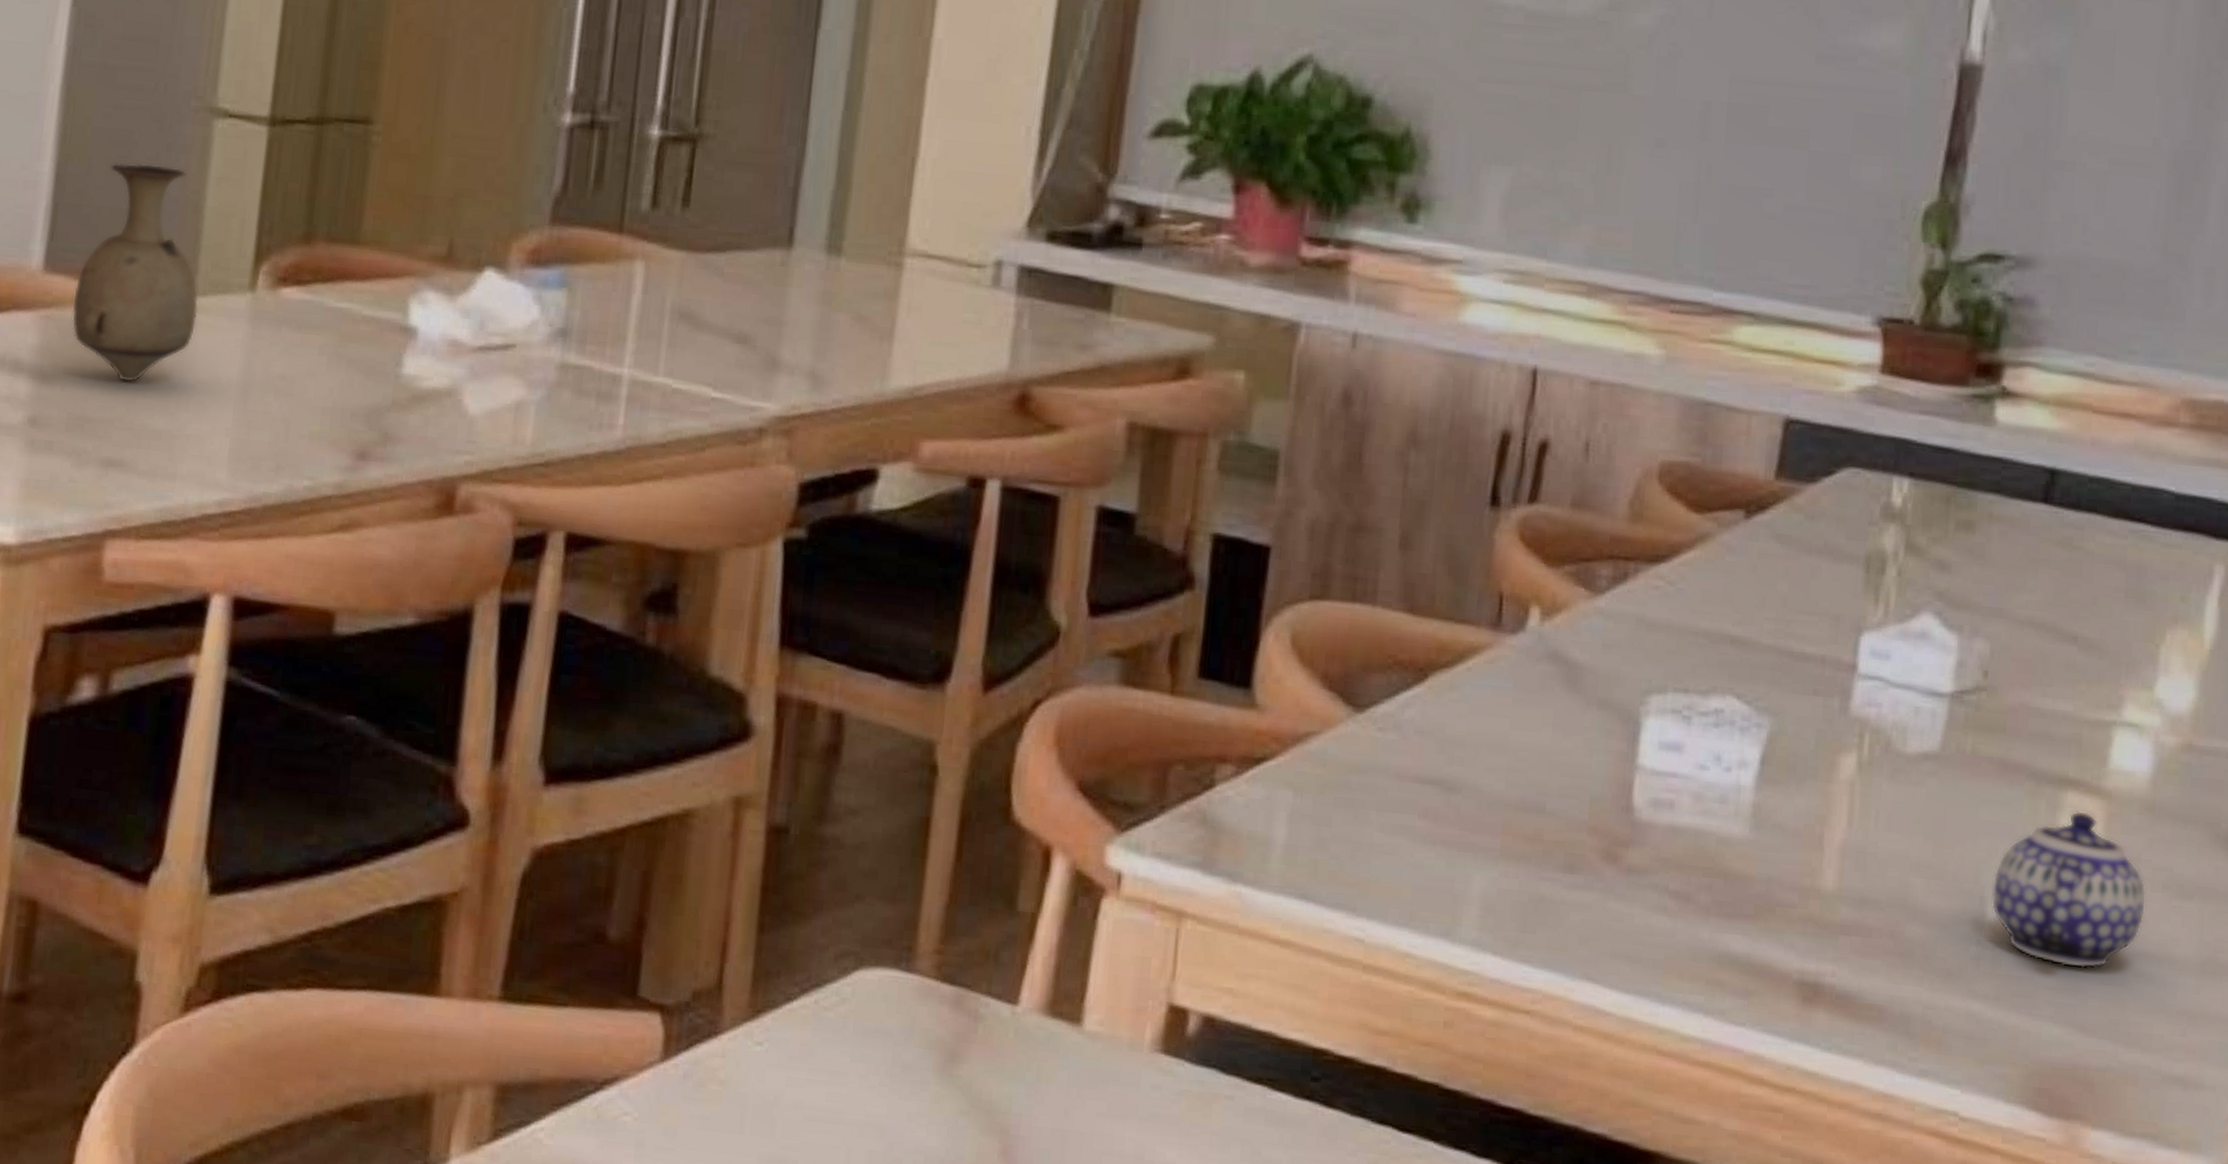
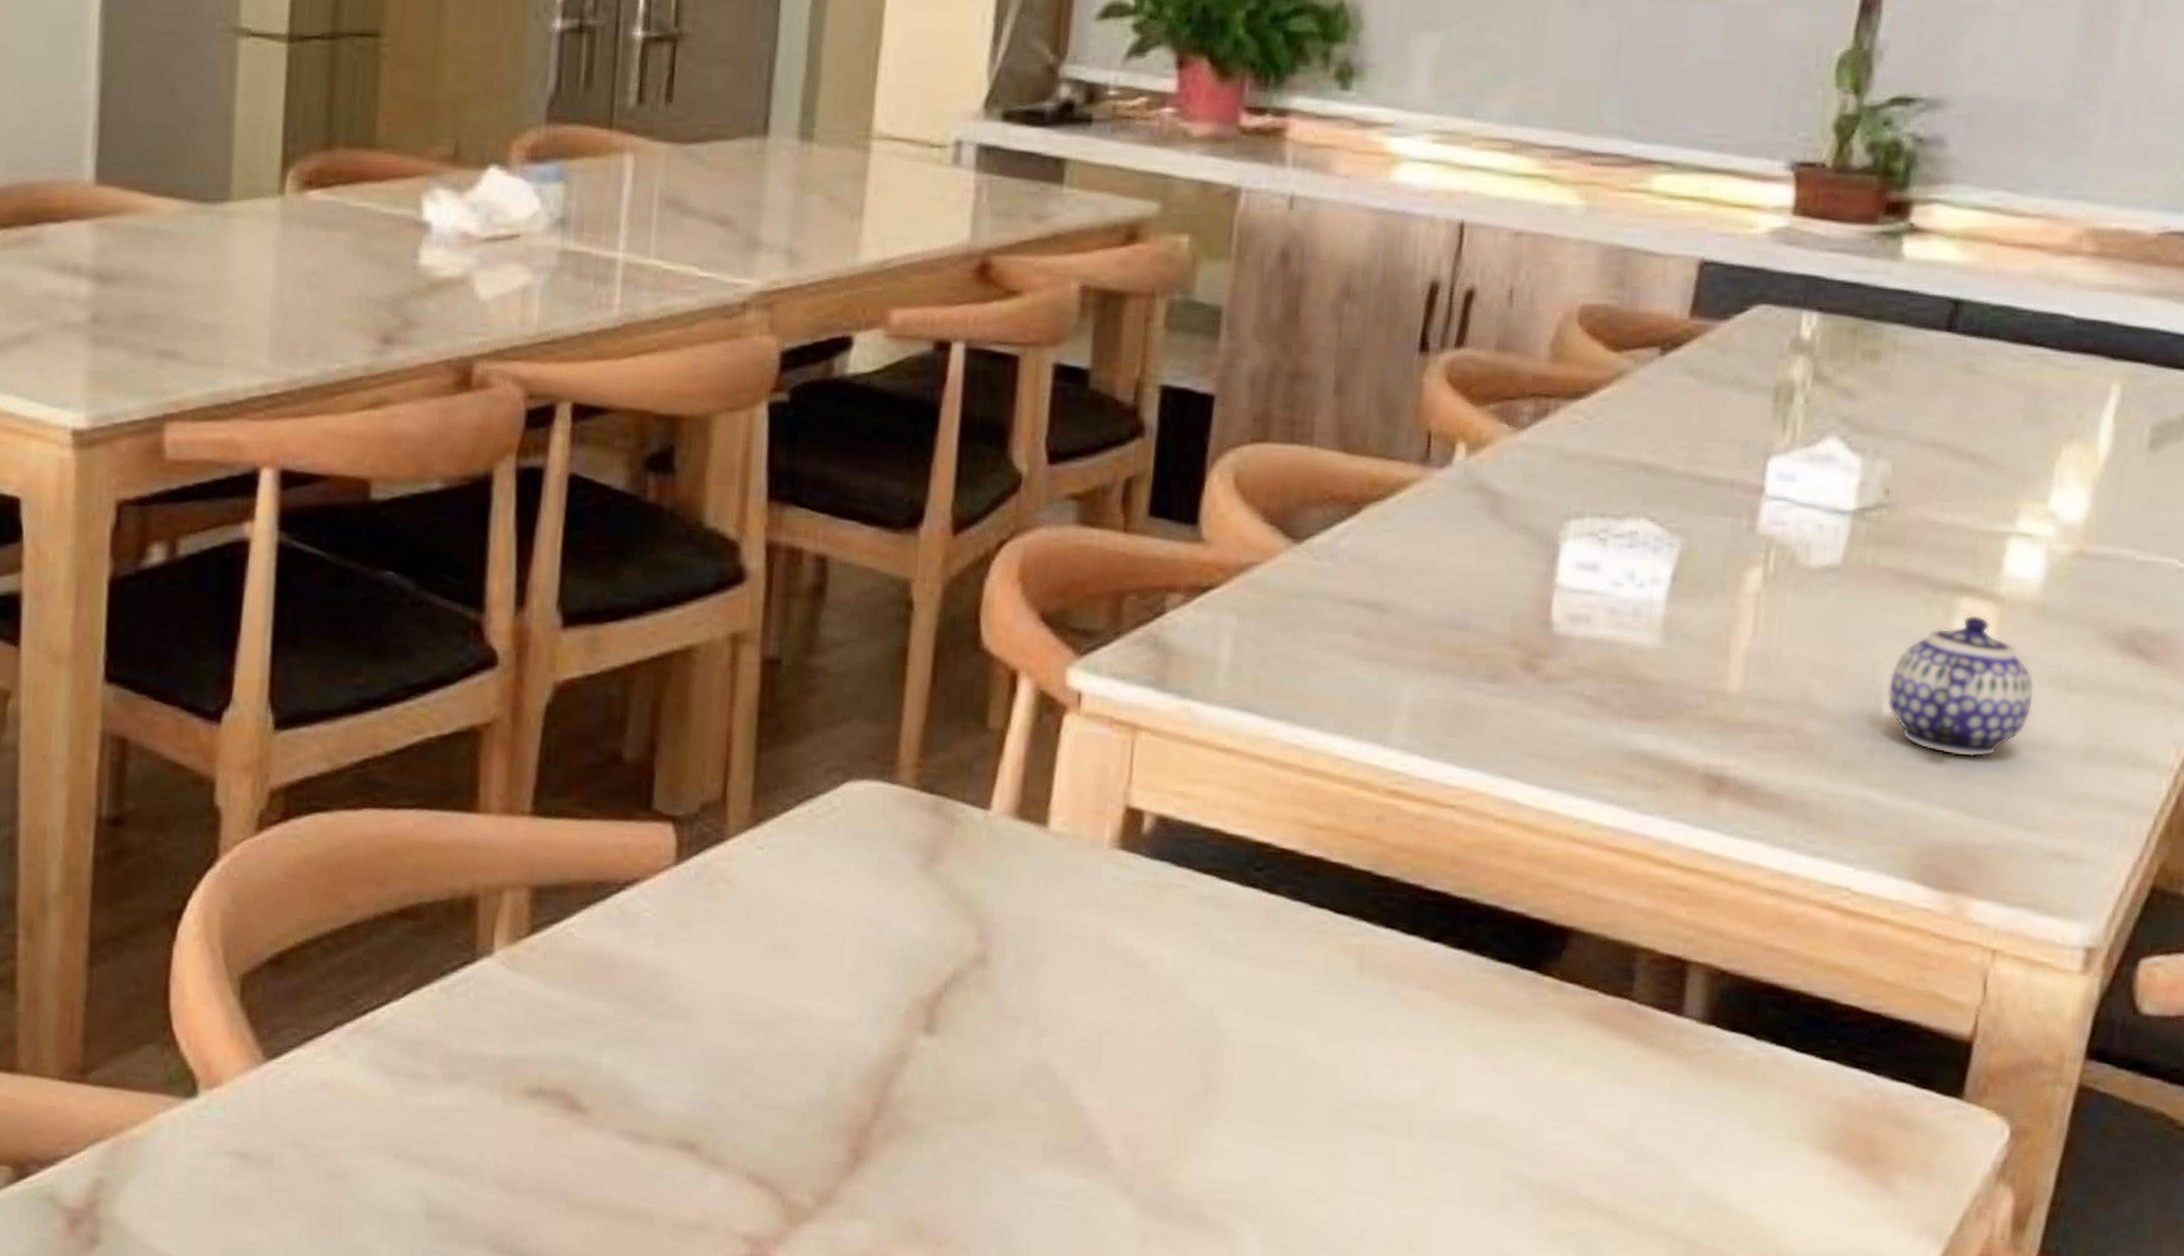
vase: present [72,163,199,382] -> none [123,82,235,281]

